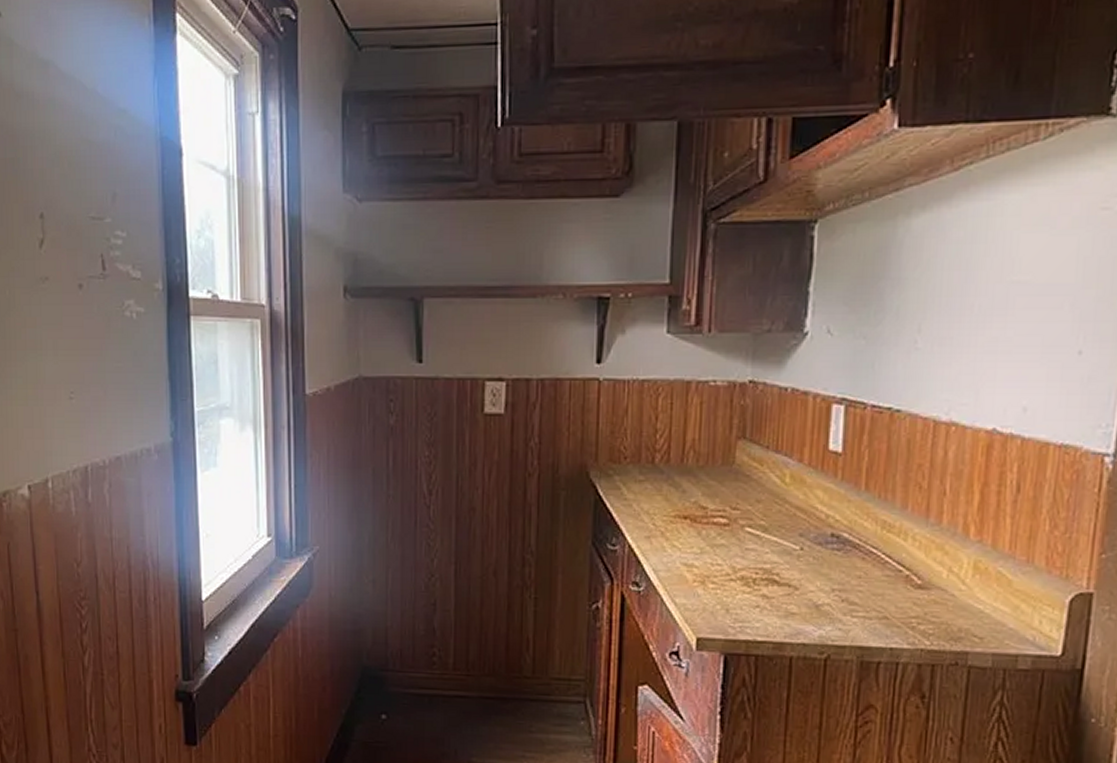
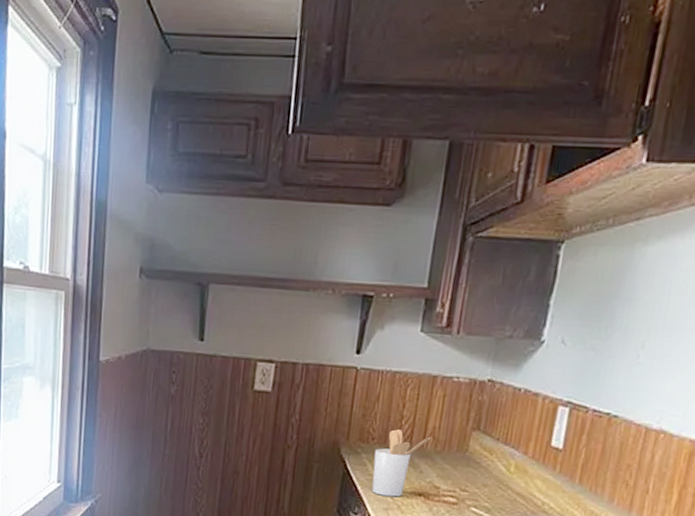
utensil holder: none [628,445,691,523] -> present [371,429,431,497]

